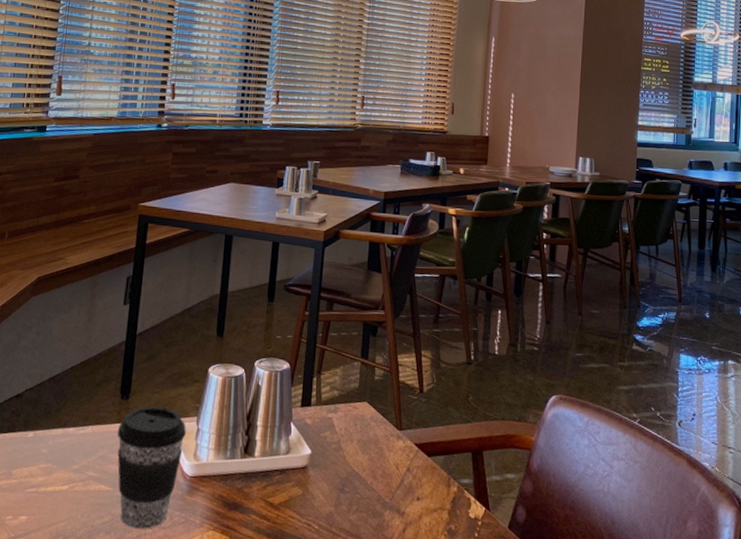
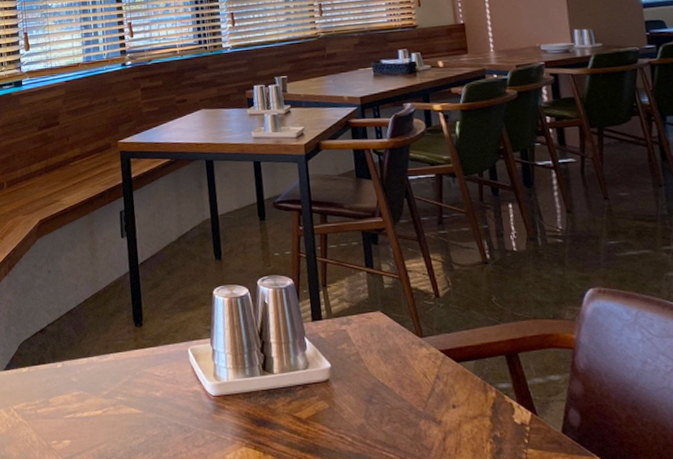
coffee cup: present [117,406,186,529] -> none [137,331,202,448]

